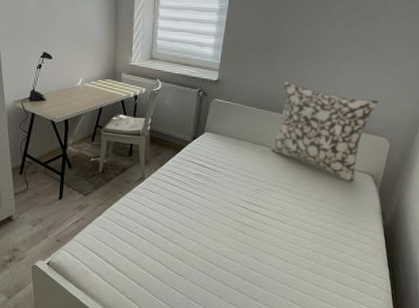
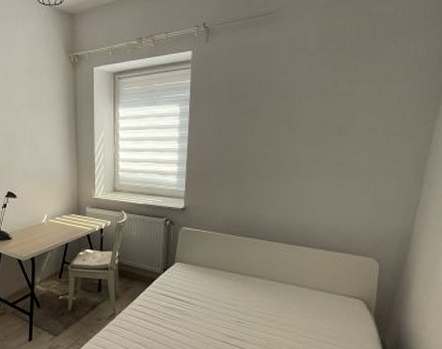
pillow: present [270,81,378,183] -> none [247,204,359,310]

